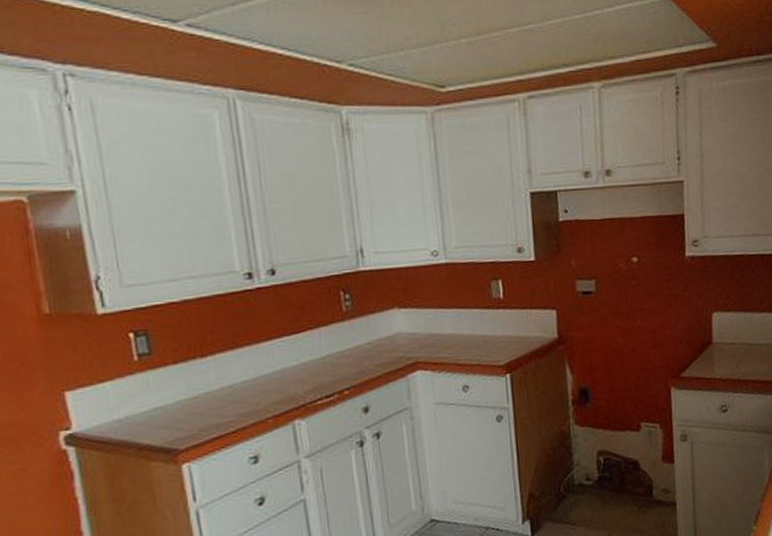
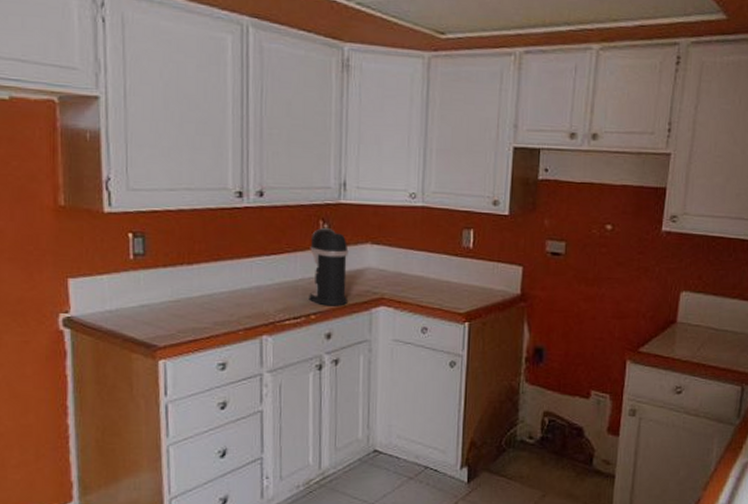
coffee maker: none [332,298,381,379] -> present [309,228,349,306]

